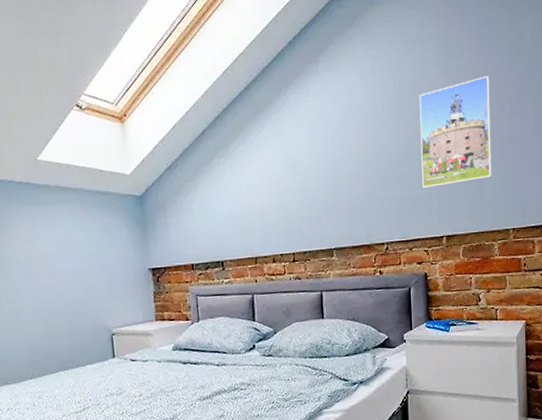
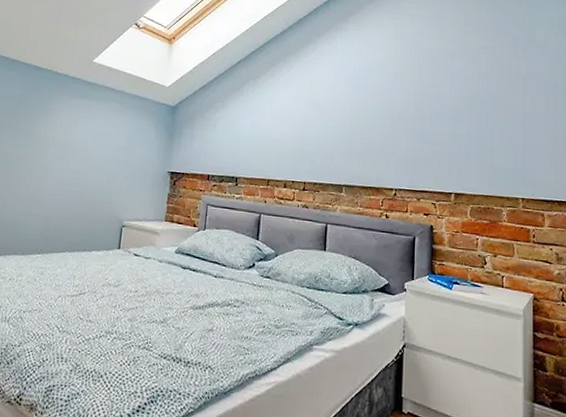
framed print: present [419,76,492,189] -> none [434,56,503,147]

